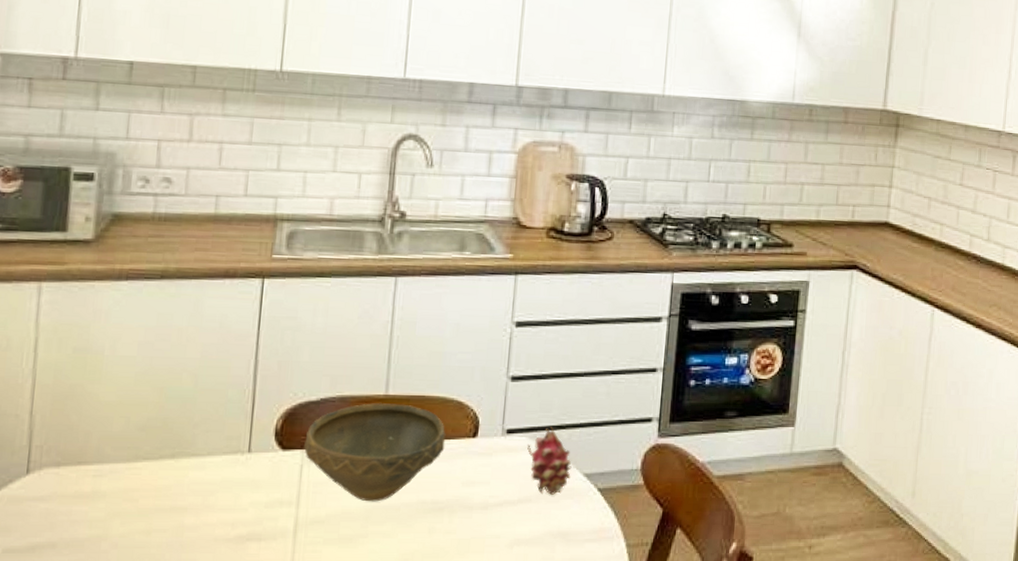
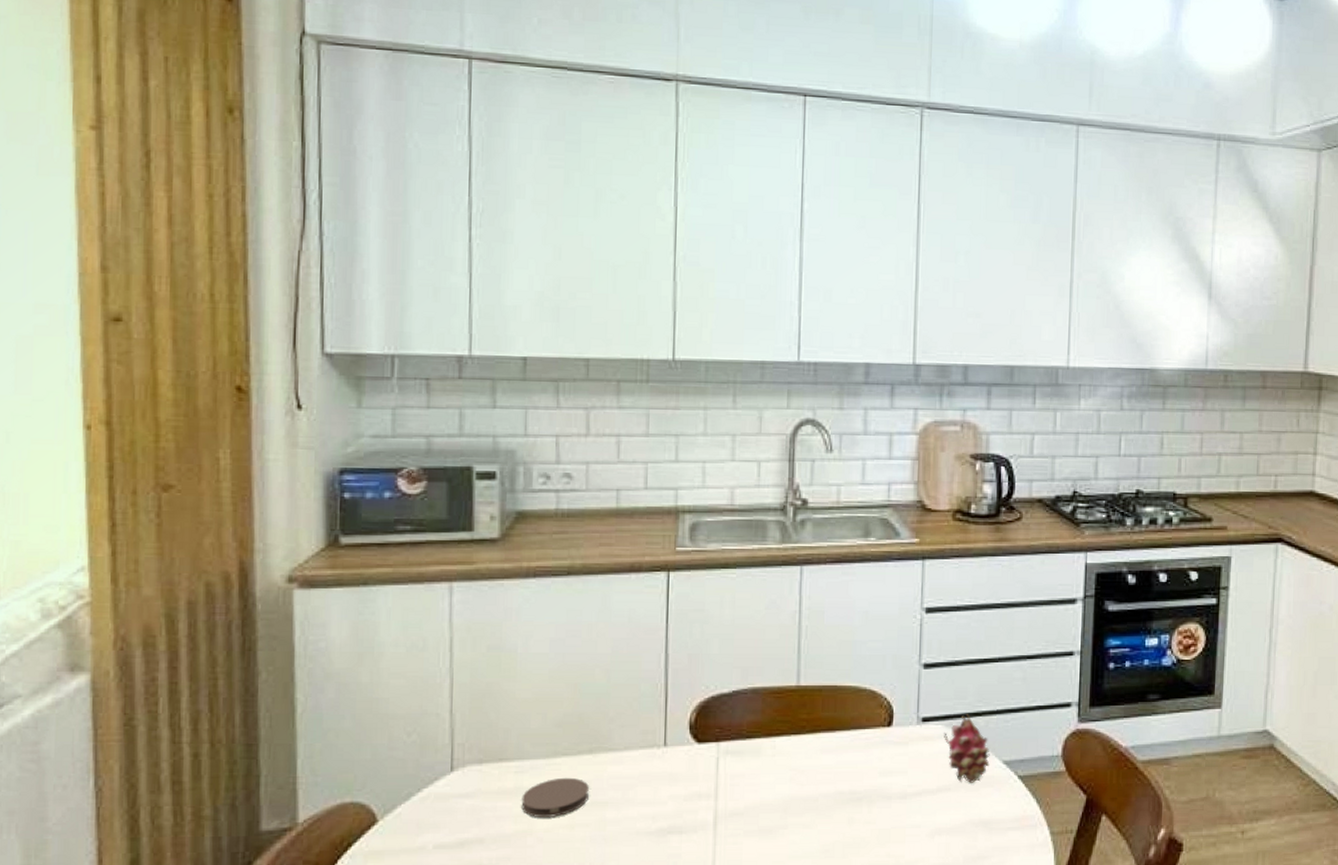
coaster: none [97,482,169,522] -> present [521,777,589,817]
bowl: present [303,403,446,502] -> none [718,694,860,793]

